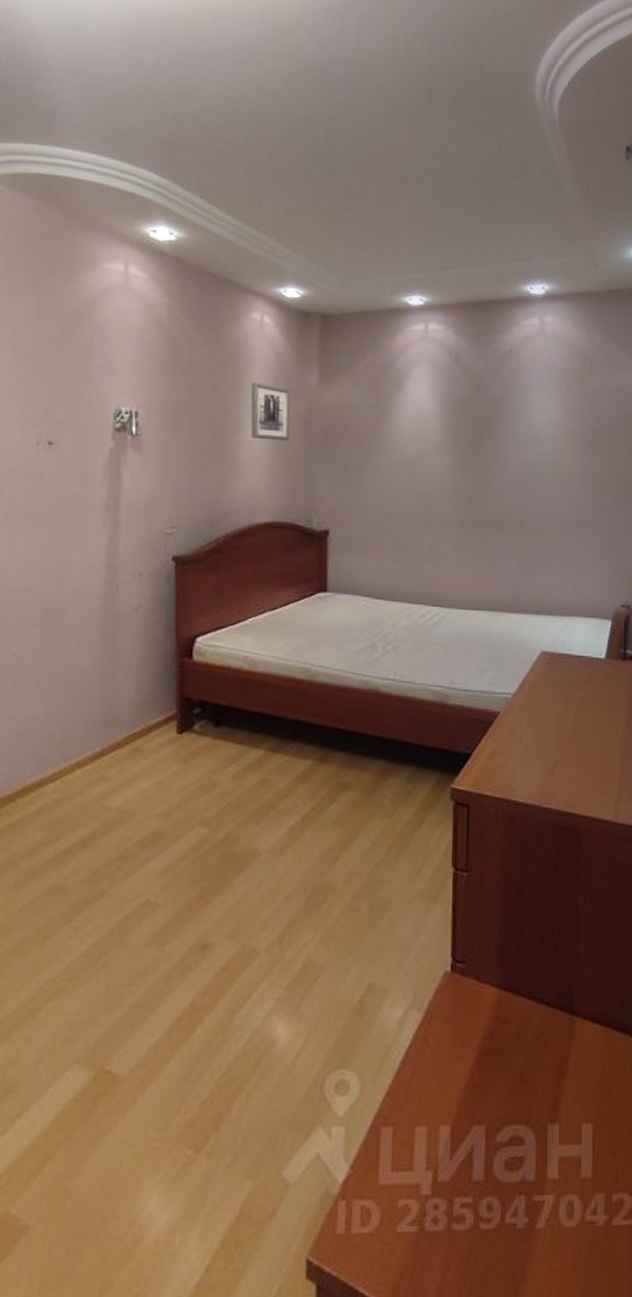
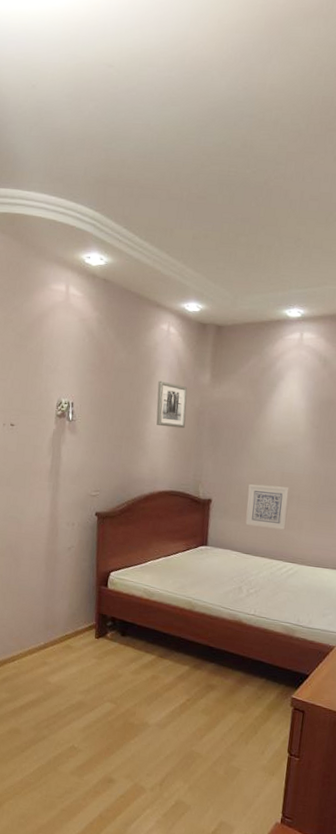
wall art: none [374,507,427,565] -> present [245,483,289,530]

